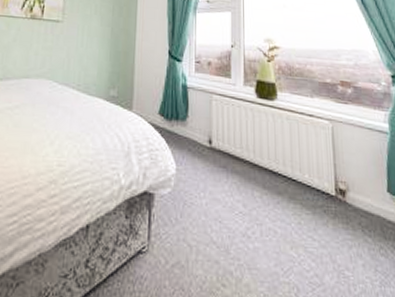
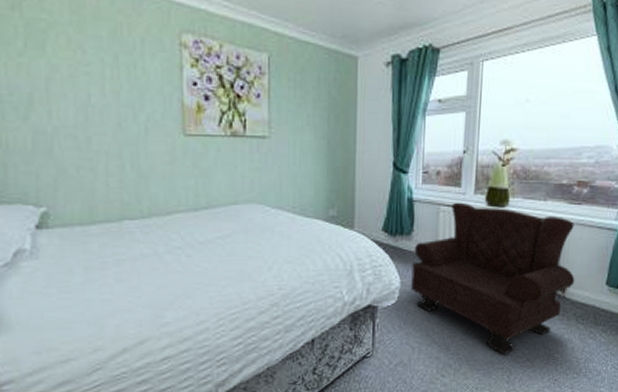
armchair: none [187,92,354,267] -> present [411,202,575,356]

